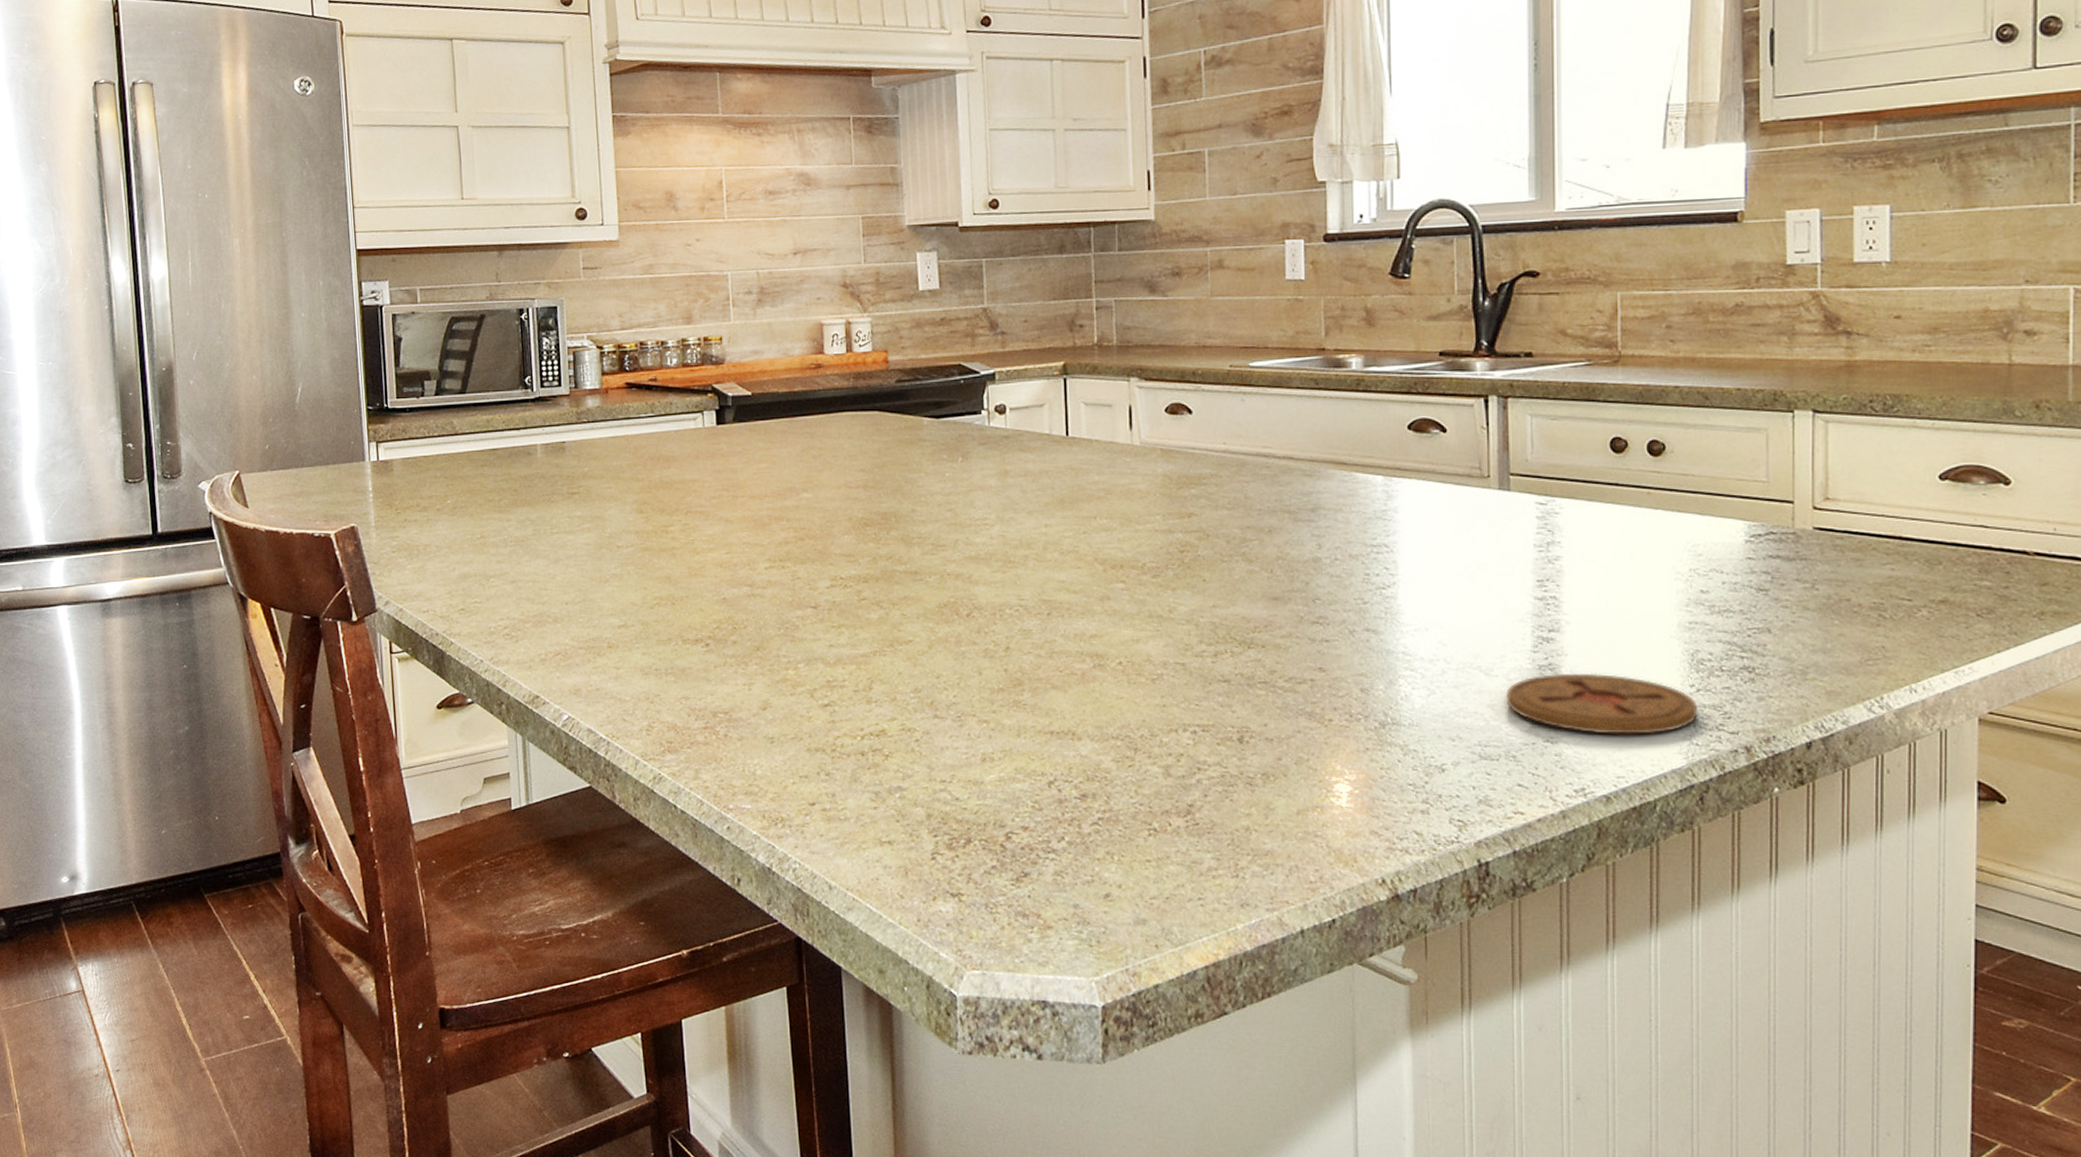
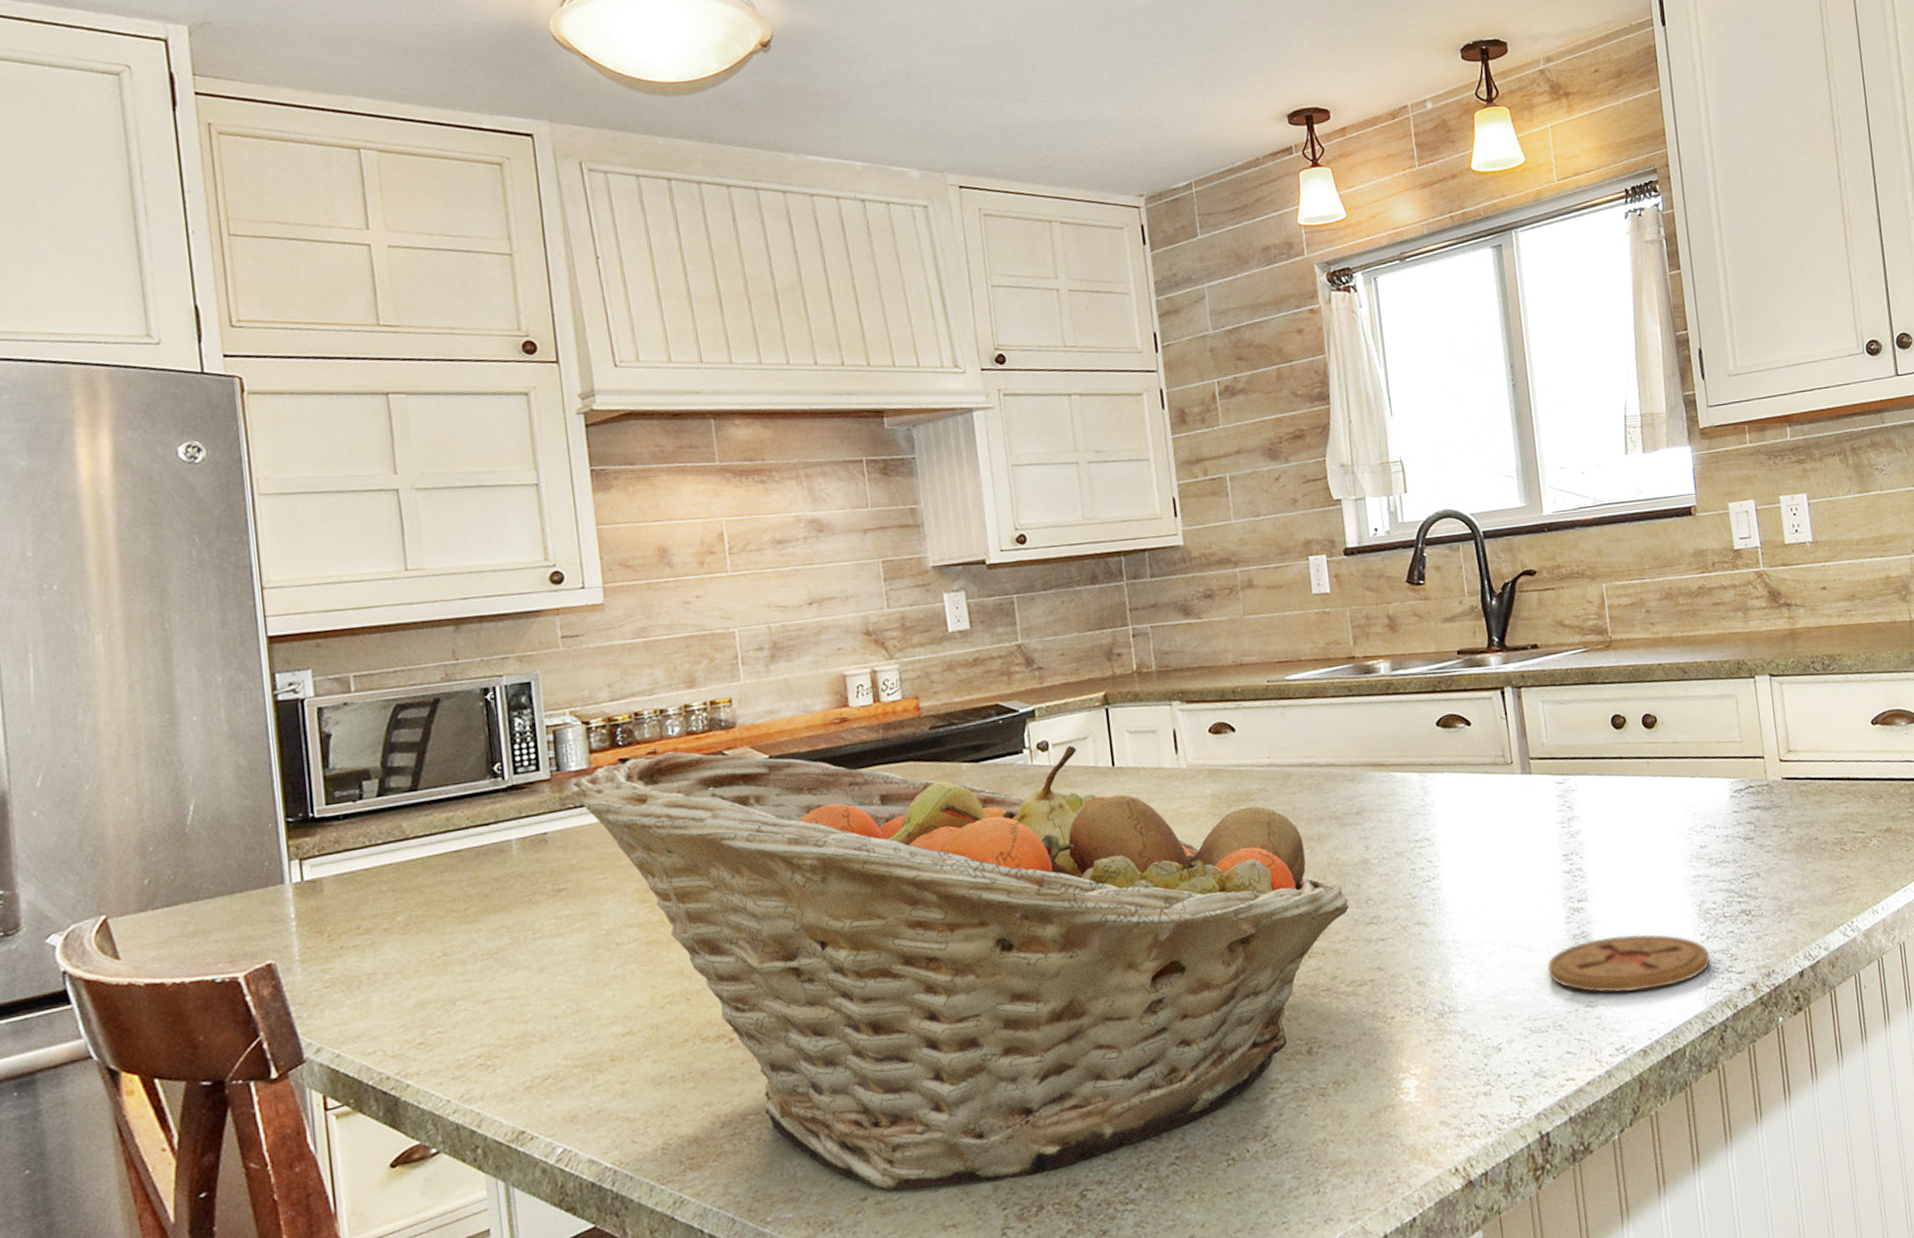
fruit basket: none [587,379,1295,810] -> present [572,745,1349,1190]

